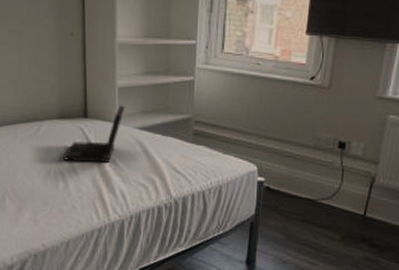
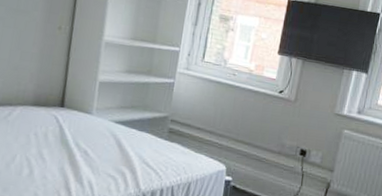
laptop: present [63,105,125,164] -> none [32,98,104,153]

